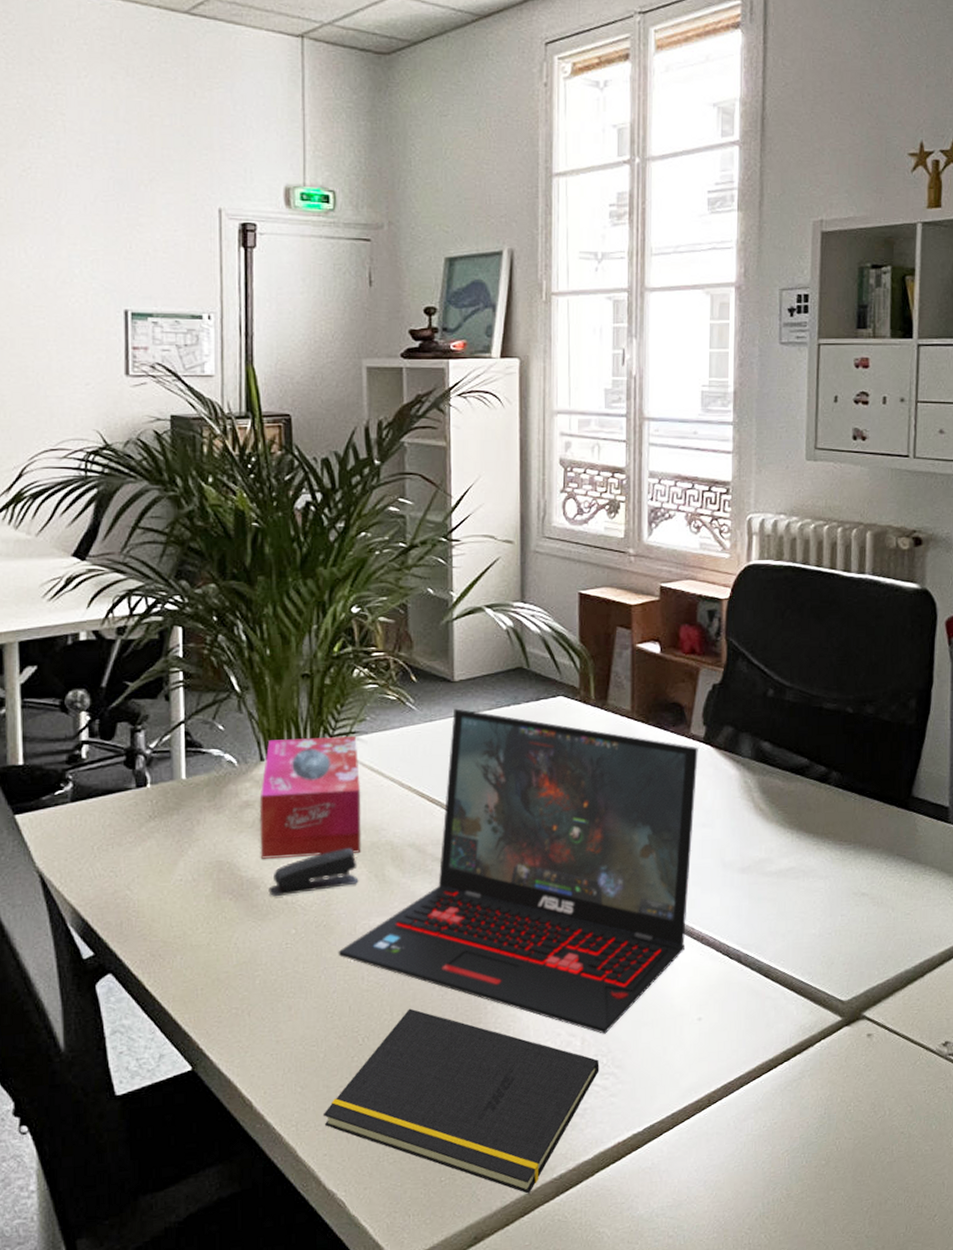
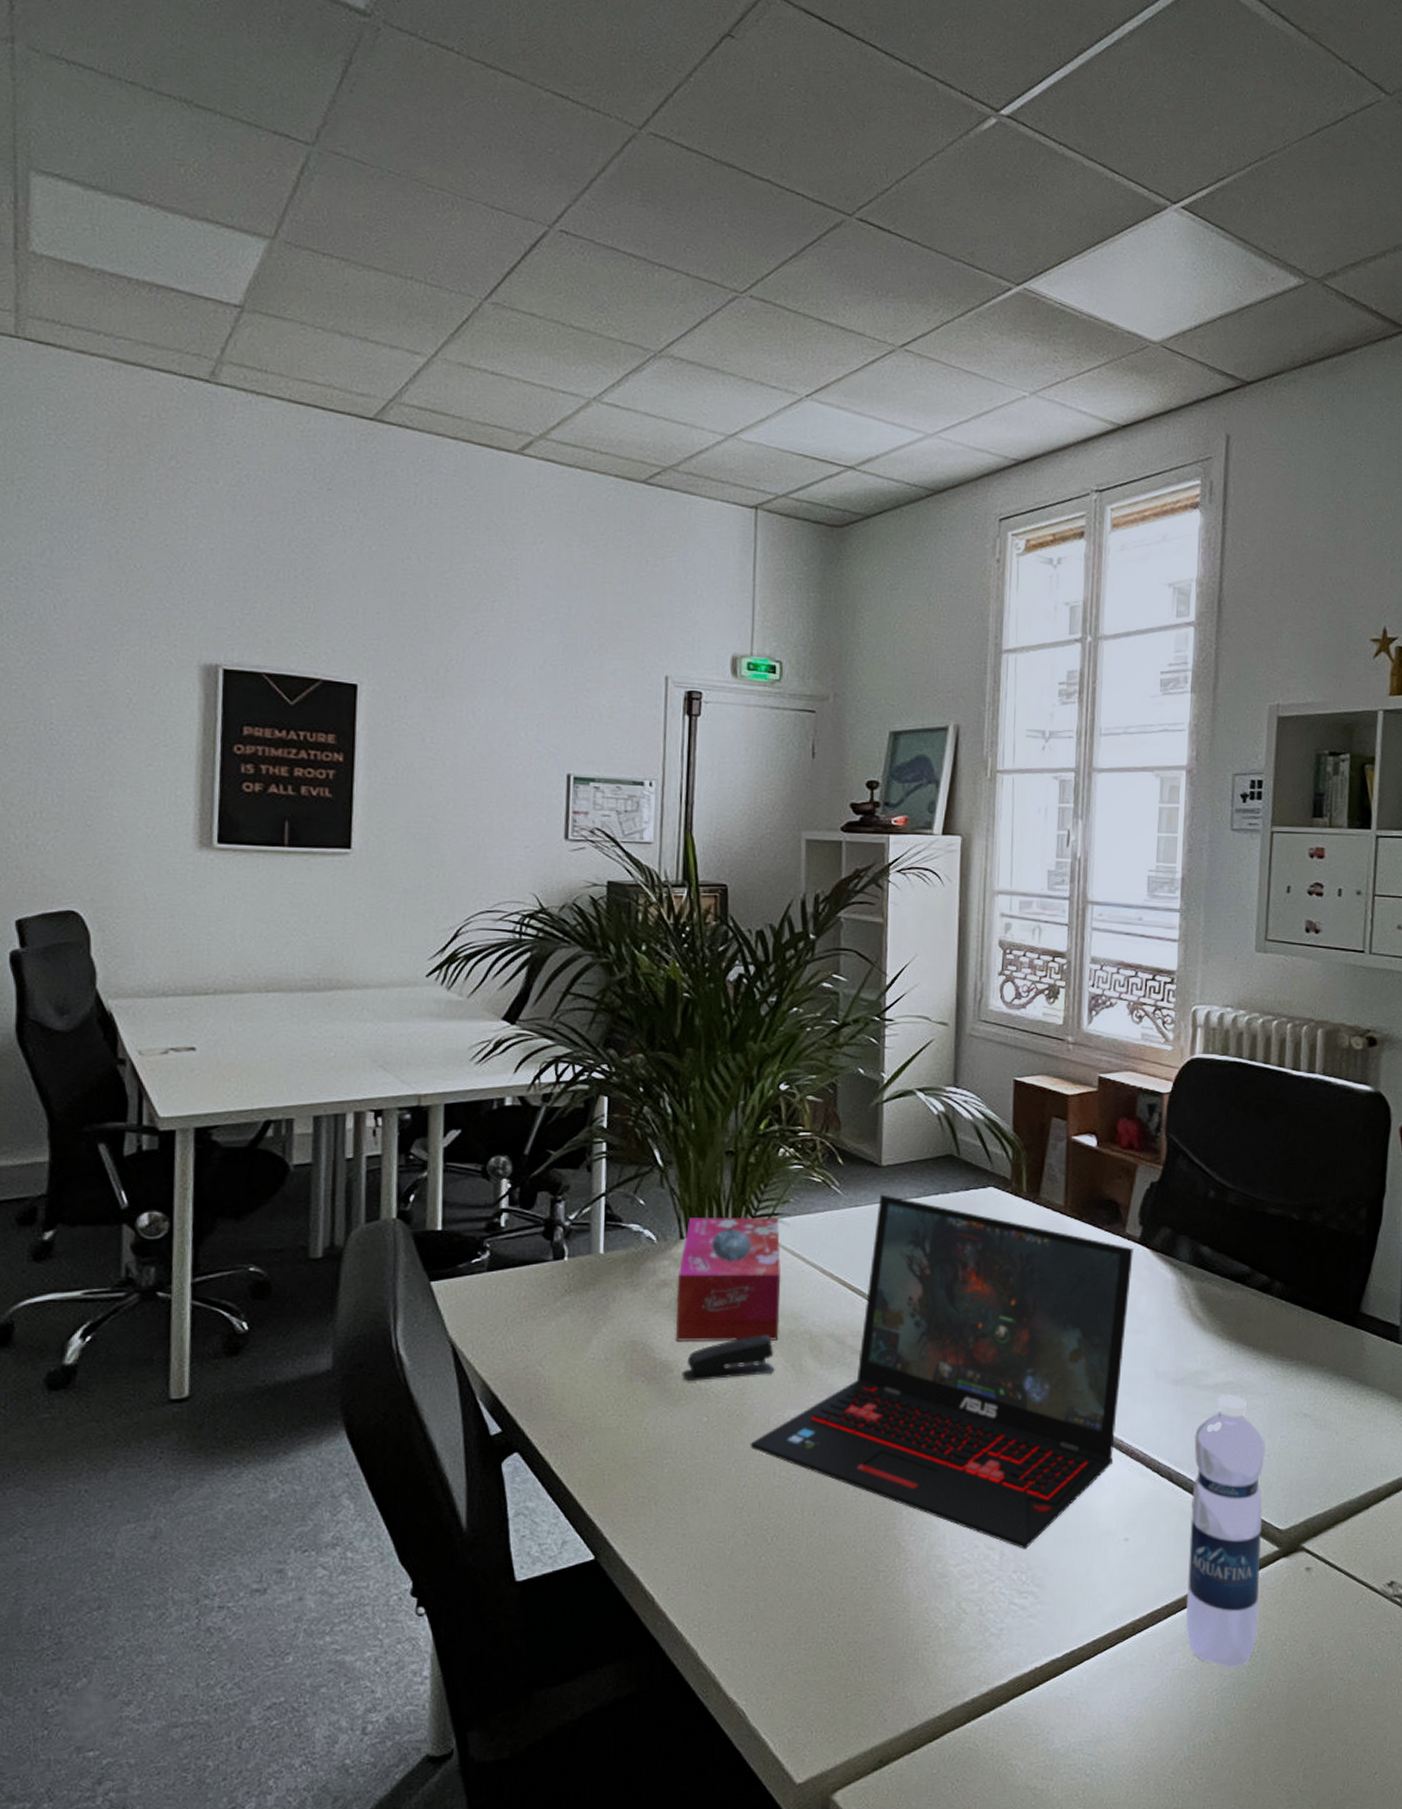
notepad: present [322,1008,600,1194] -> none [726,1508,1018,1717]
water bottle: none [757,879,828,1131] -> present [1186,1395,1266,1669]

